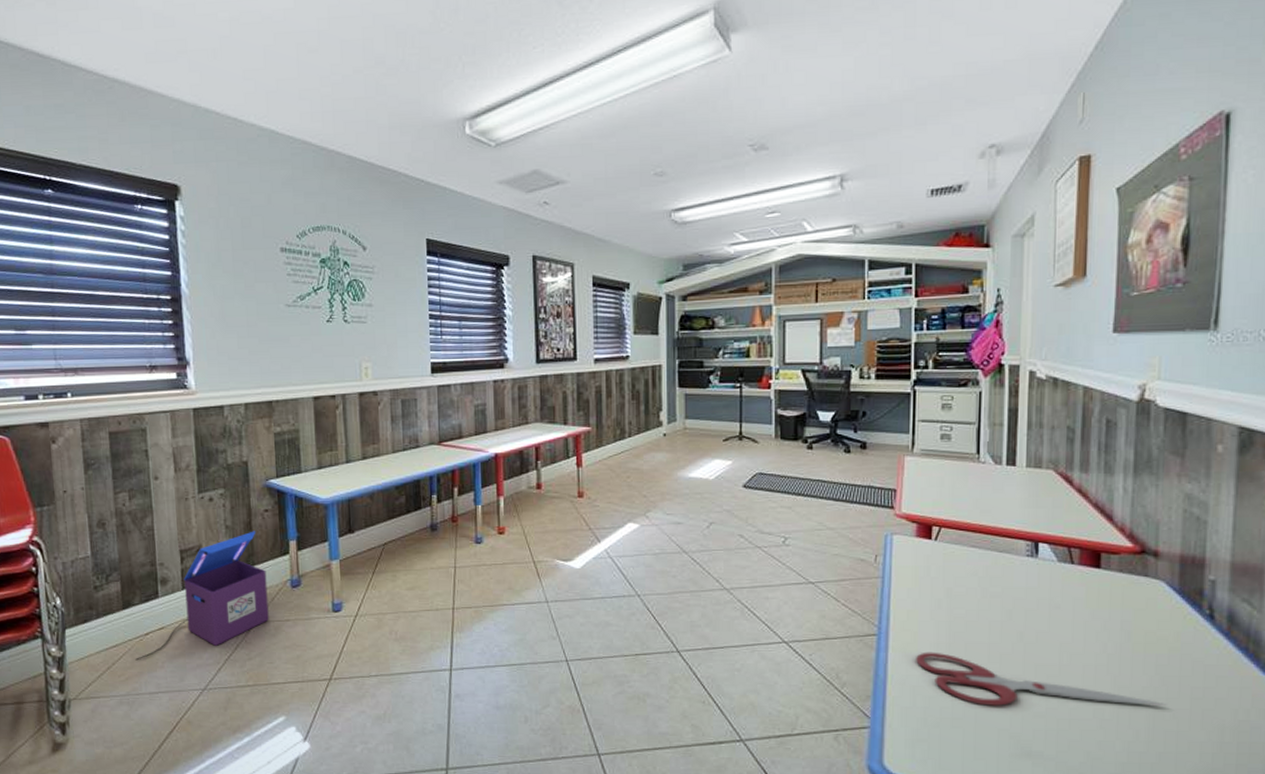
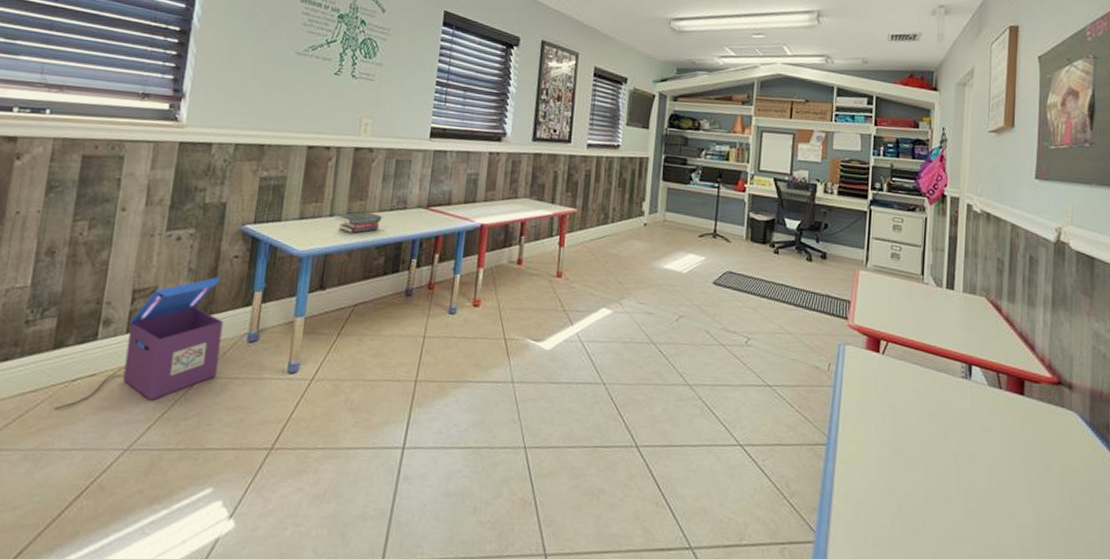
books: none [350,453,397,478] -> present [334,211,382,234]
scissors: present [916,652,1167,707] -> none [860,466,1081,538]

